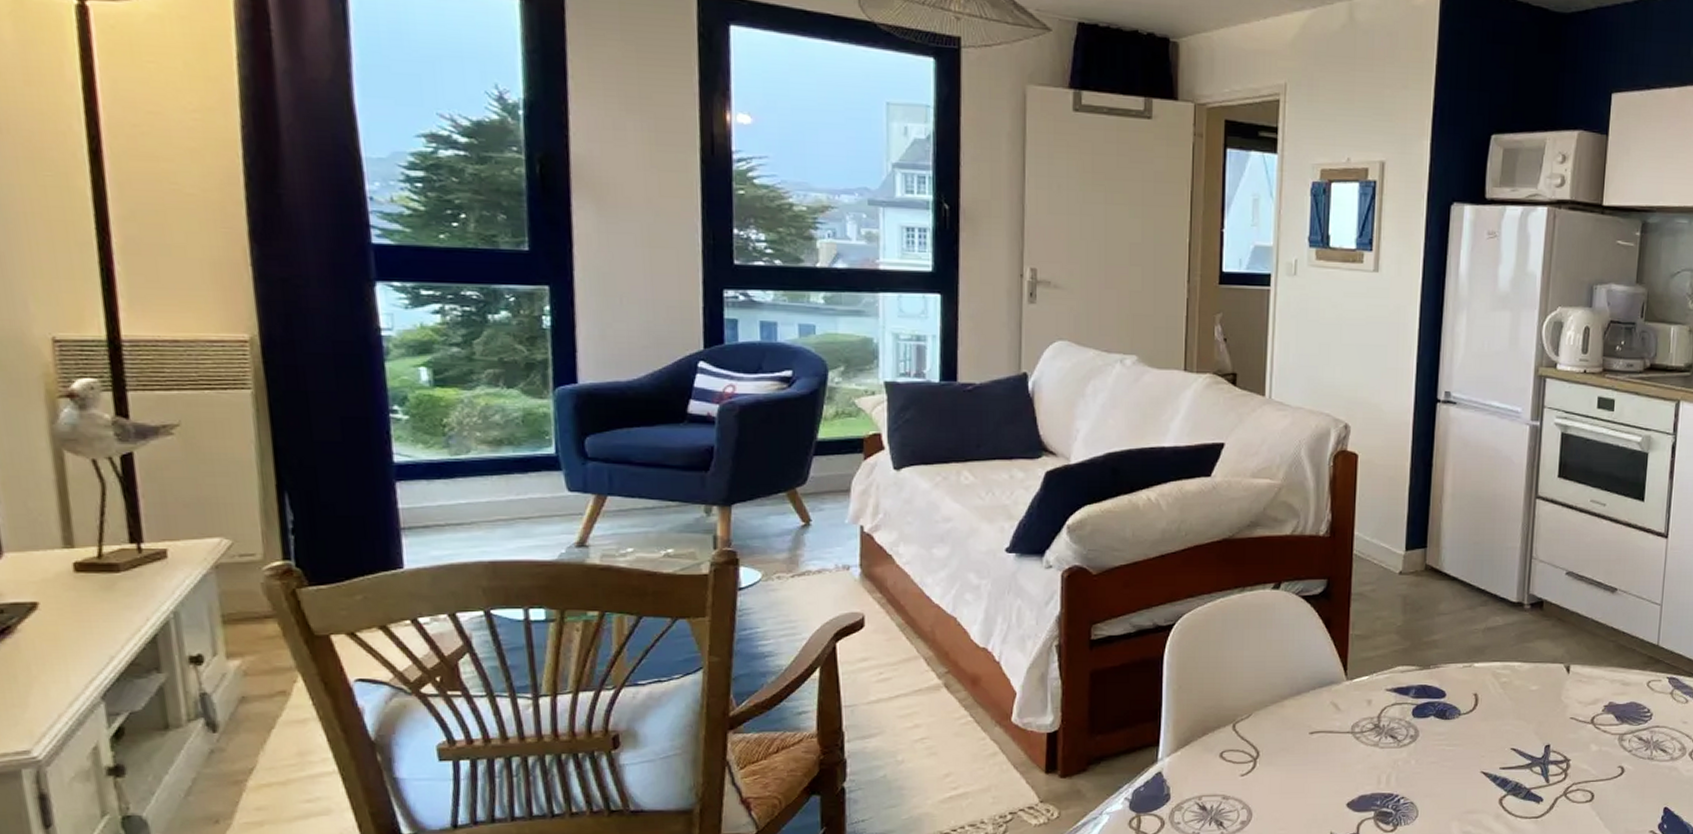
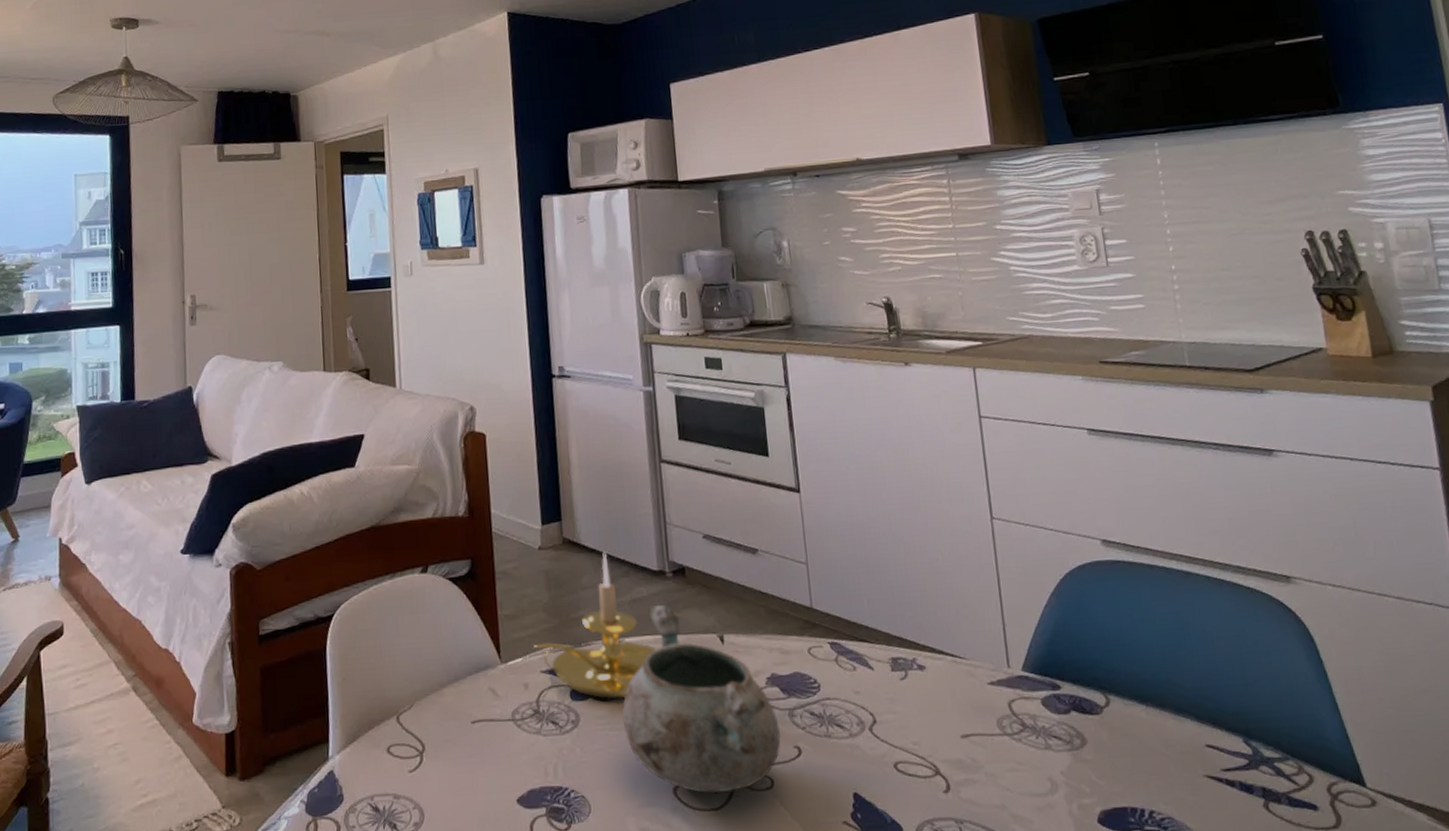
candle holder: none [1382,581,1504,718] -> present [534,551,657,700]
decorative bowl: none [1460,634,1608,804] -> present [622,604,781,794]

